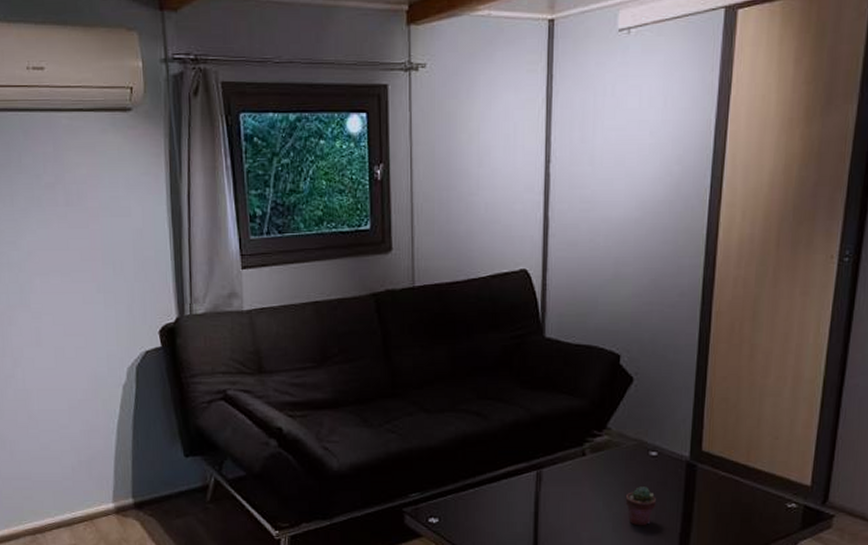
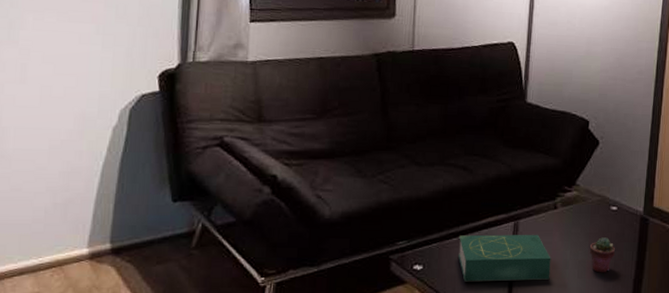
book: none [475,484,581,536] -> present [457,234,551,282]

